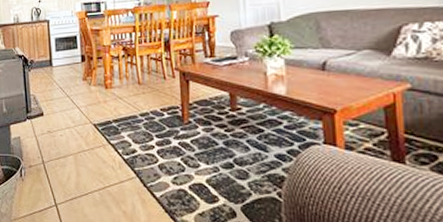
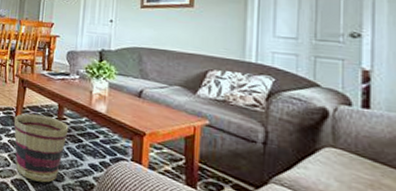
basket: none [181,109,246,183] -> present [14,113,69,183]

